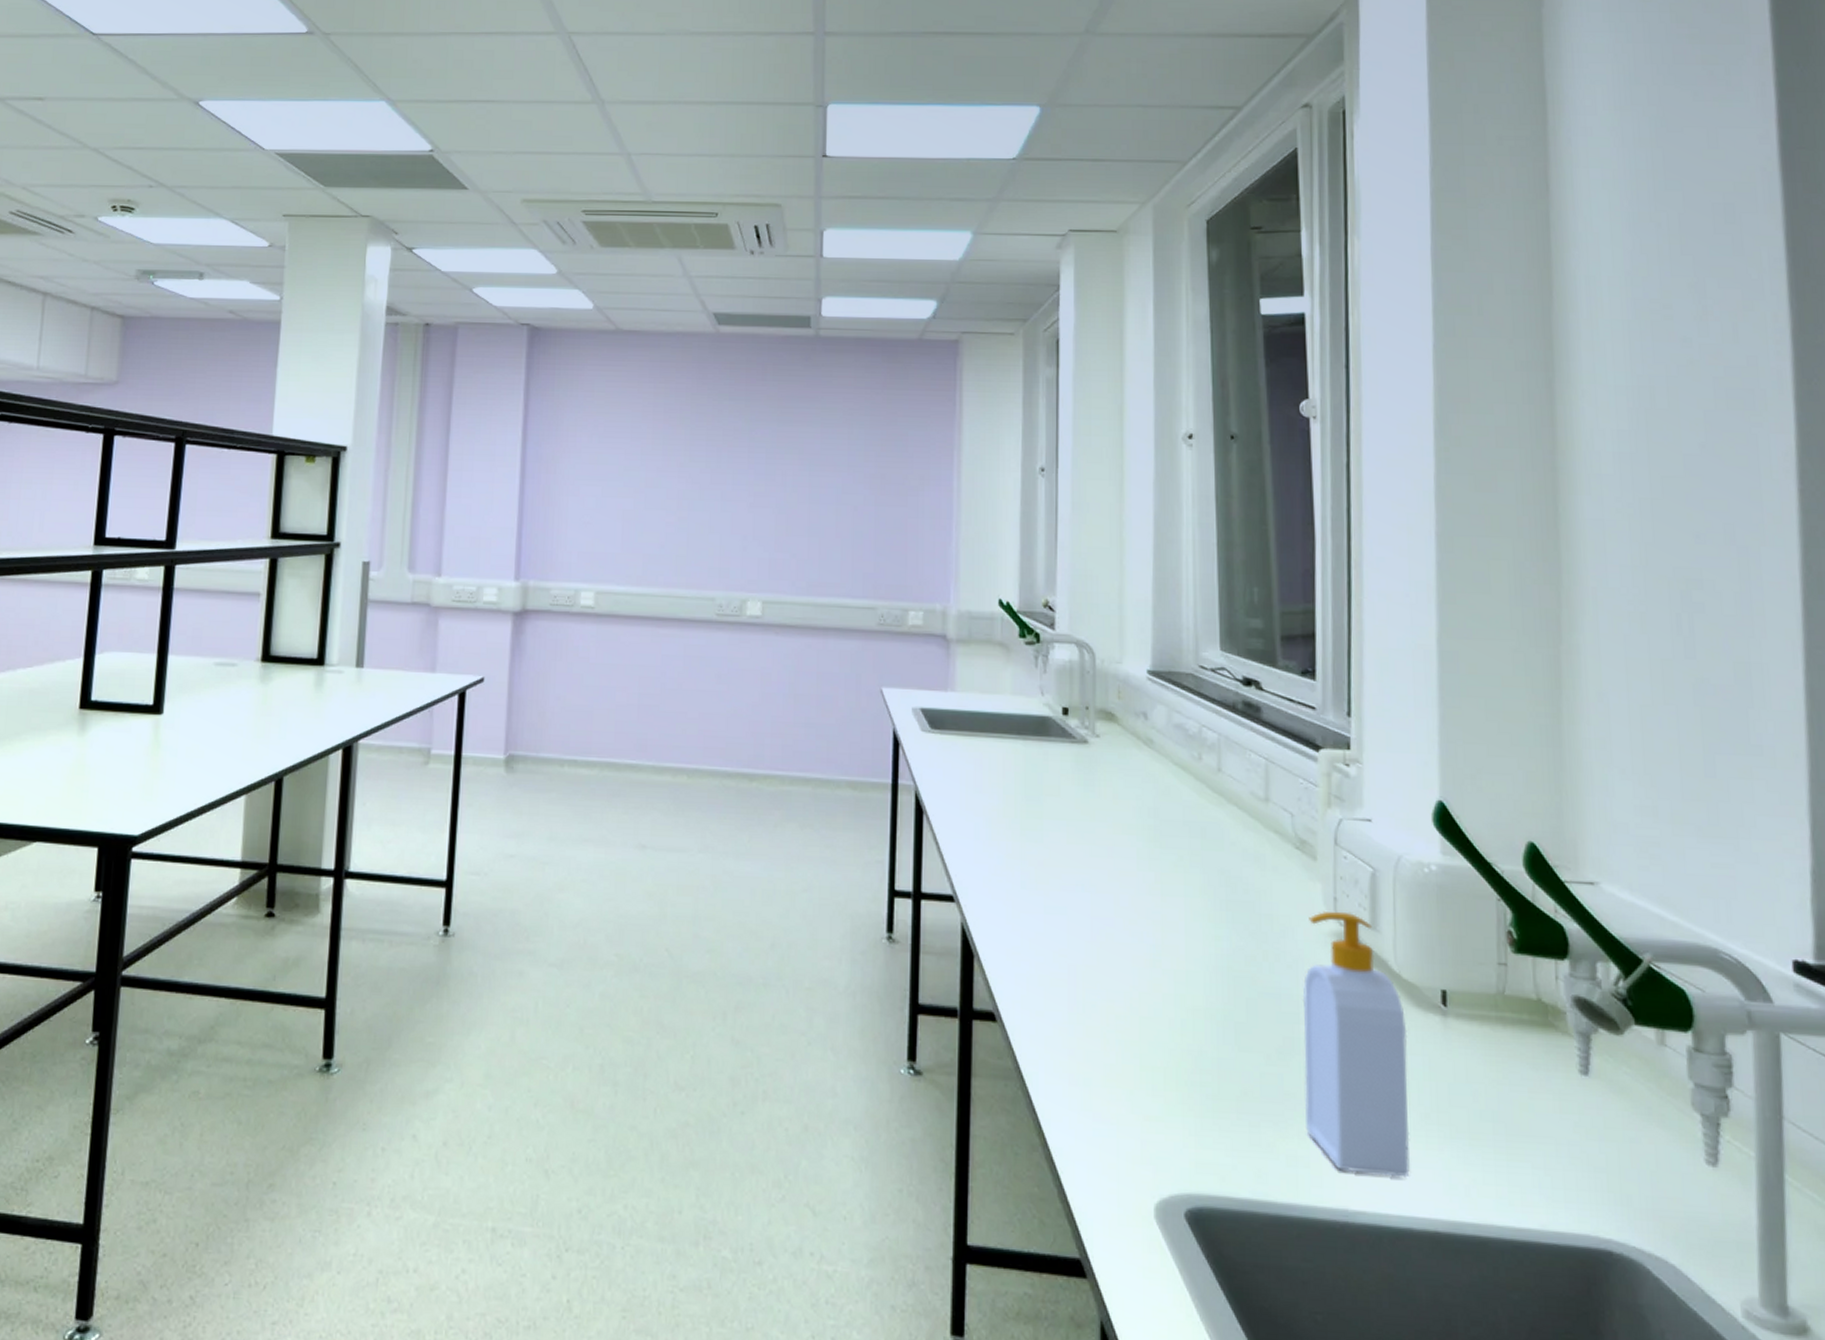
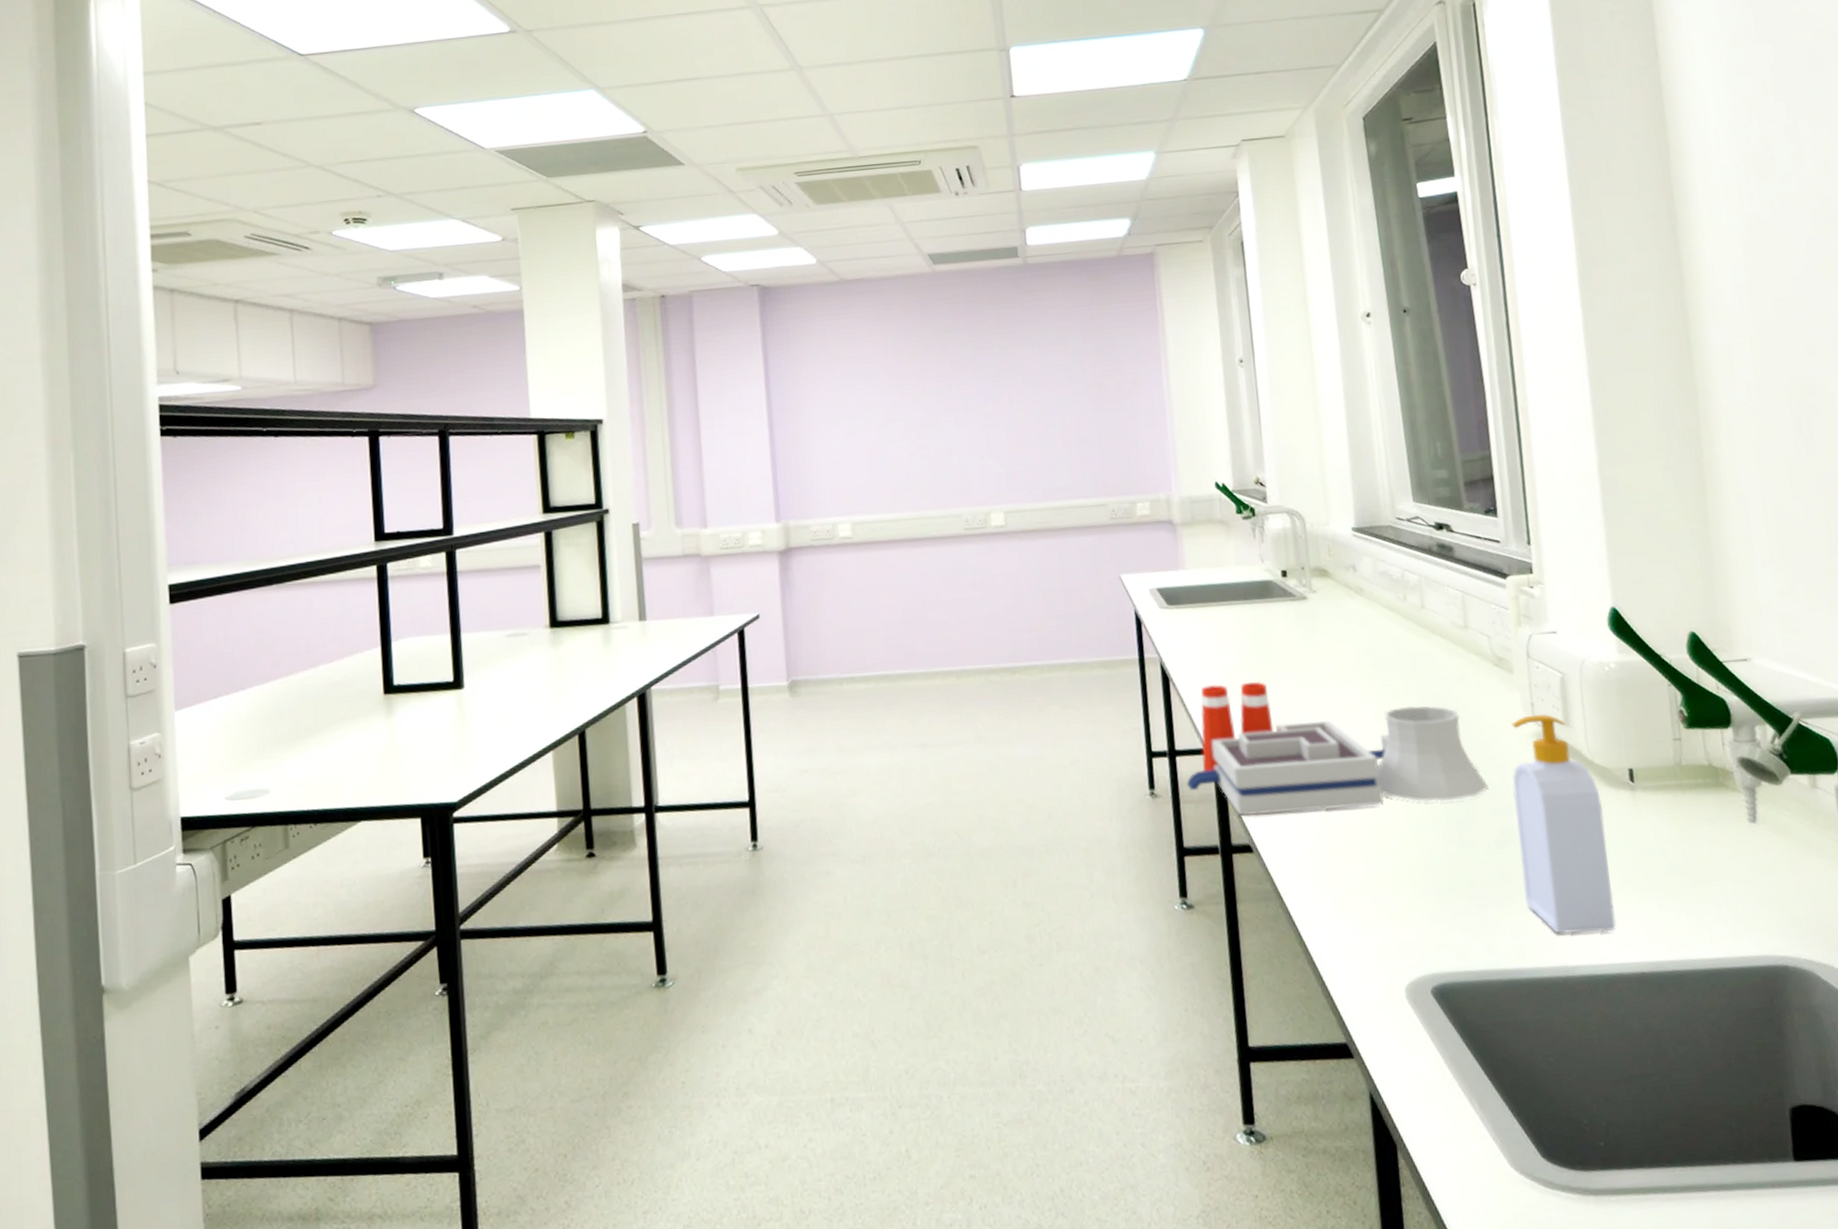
laboratory equipment: none [929,824,1275,997] -> present [1186,681,1489,816]

